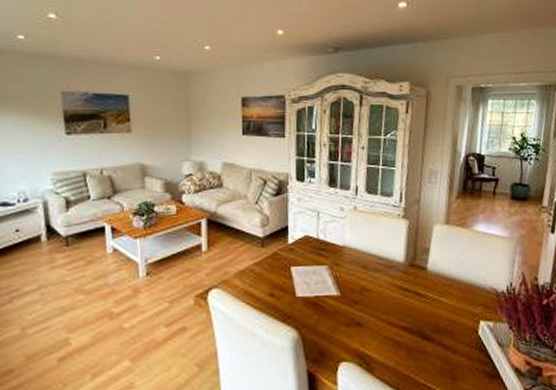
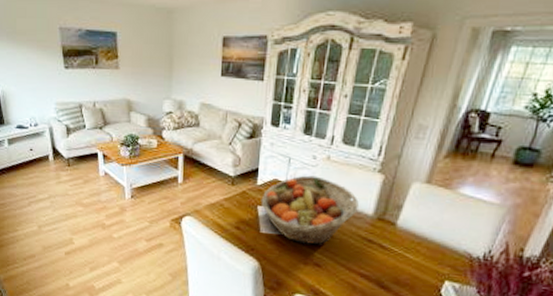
fruit basket: none [293,228,390,303] -> present [261,175,359,245]

